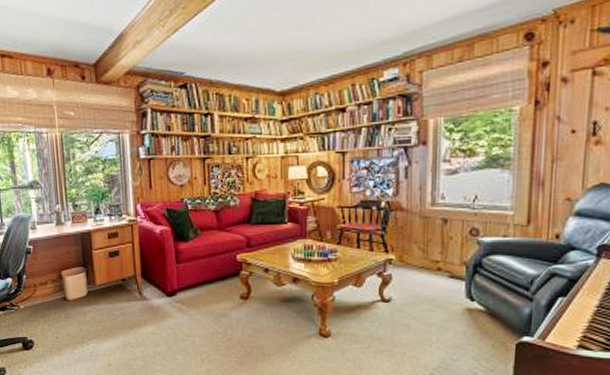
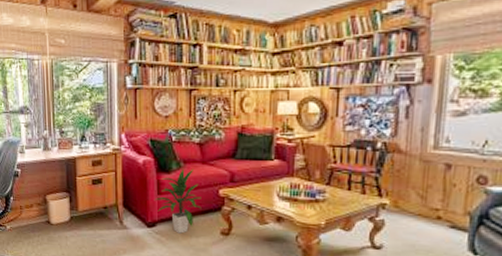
indoor plant: none [173,235,220,301] -> present [155,168,202,234]

